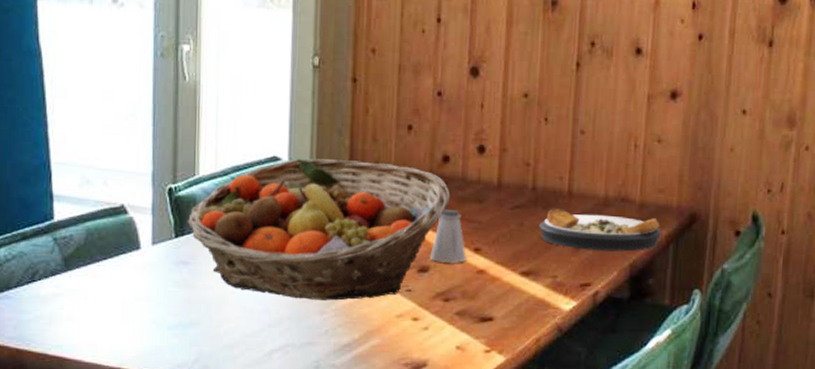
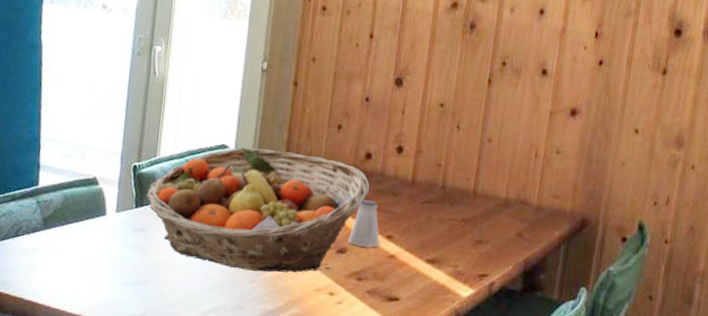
plate: present [539,208,662,252] -> none [445,205,555,249]

